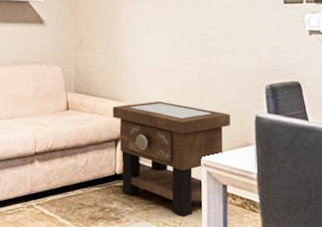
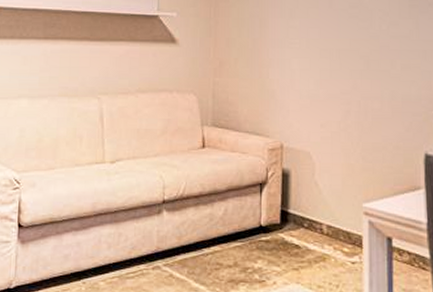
side table: present [113,101,230,217] -> none [258,136,396,278]

